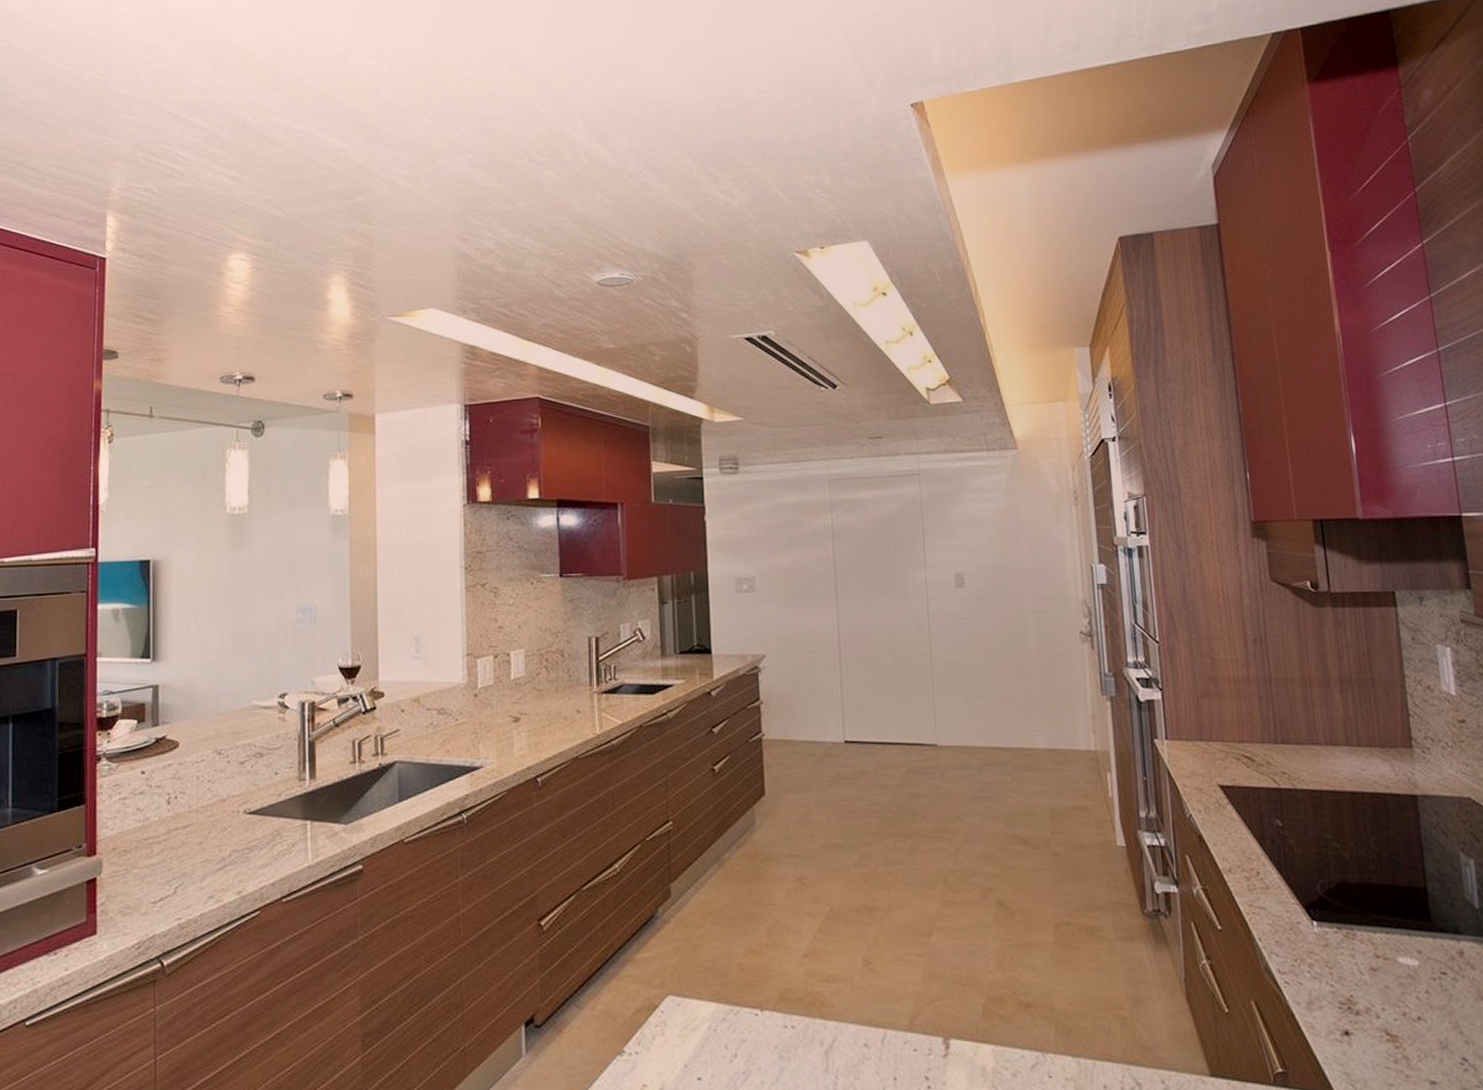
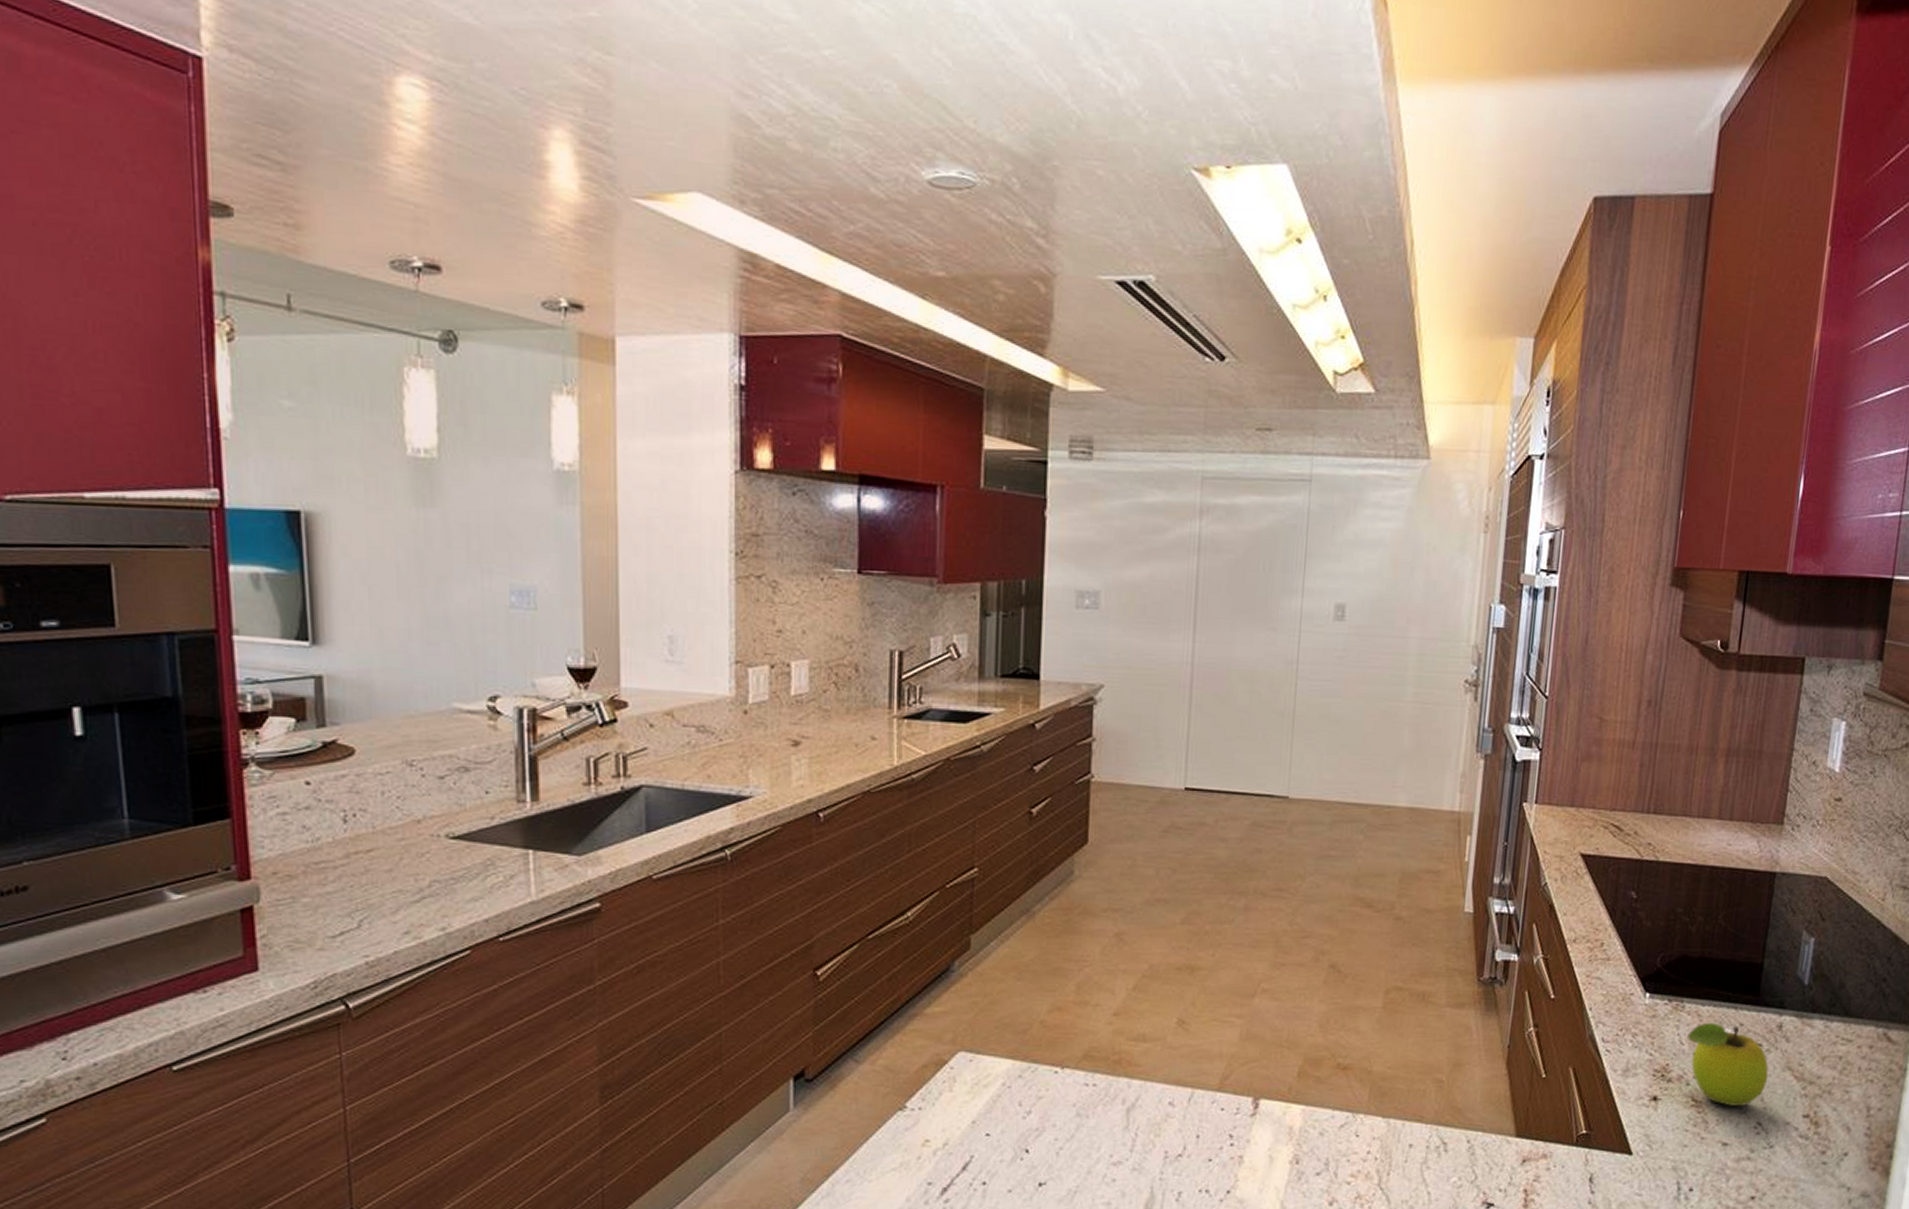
fruit: none [1365,950,1462,1041] -> present [1687,1022,1769,1107]

